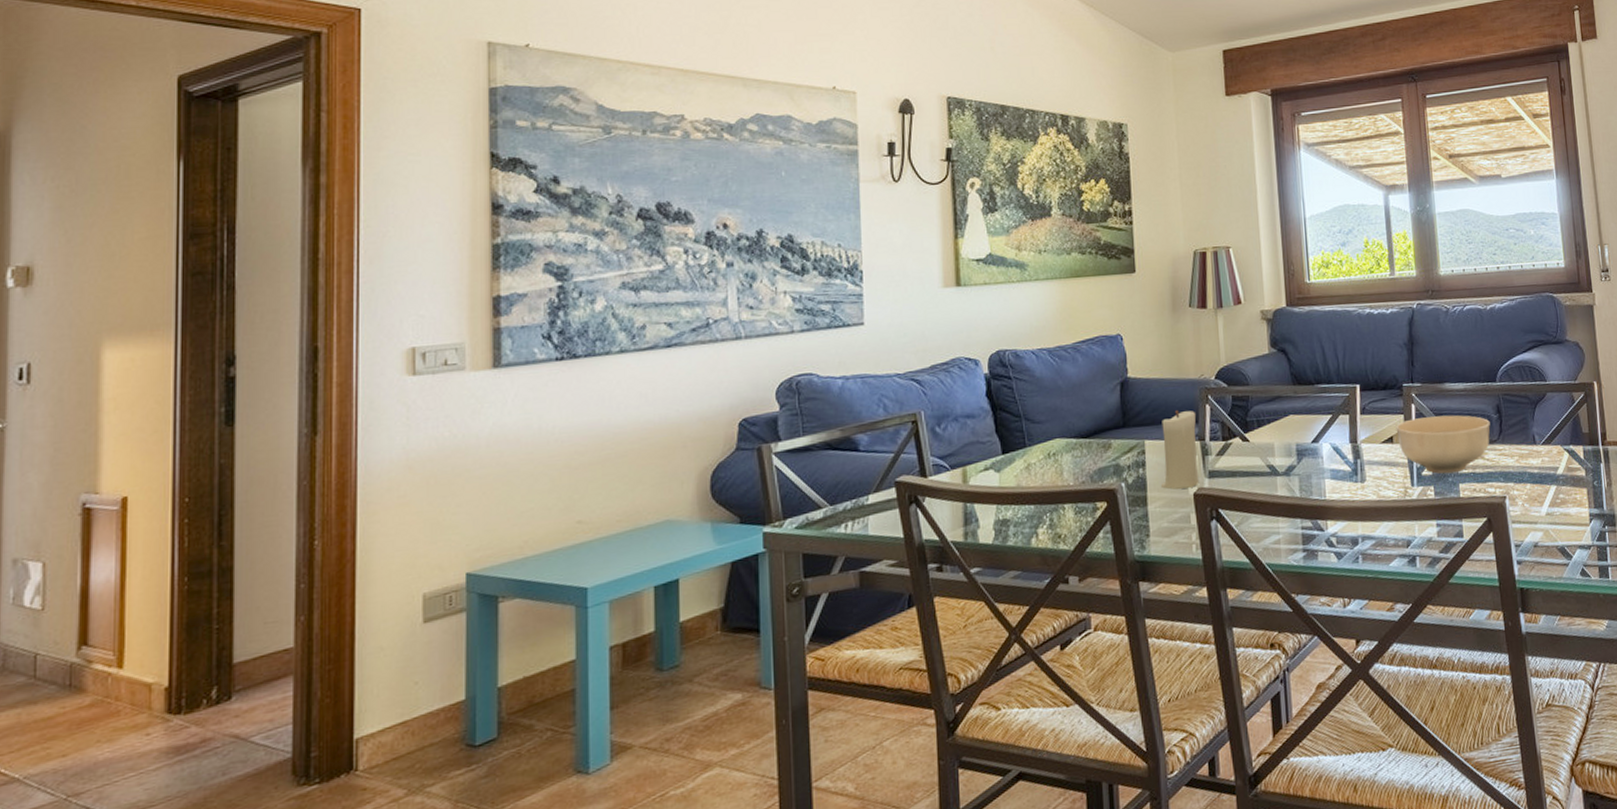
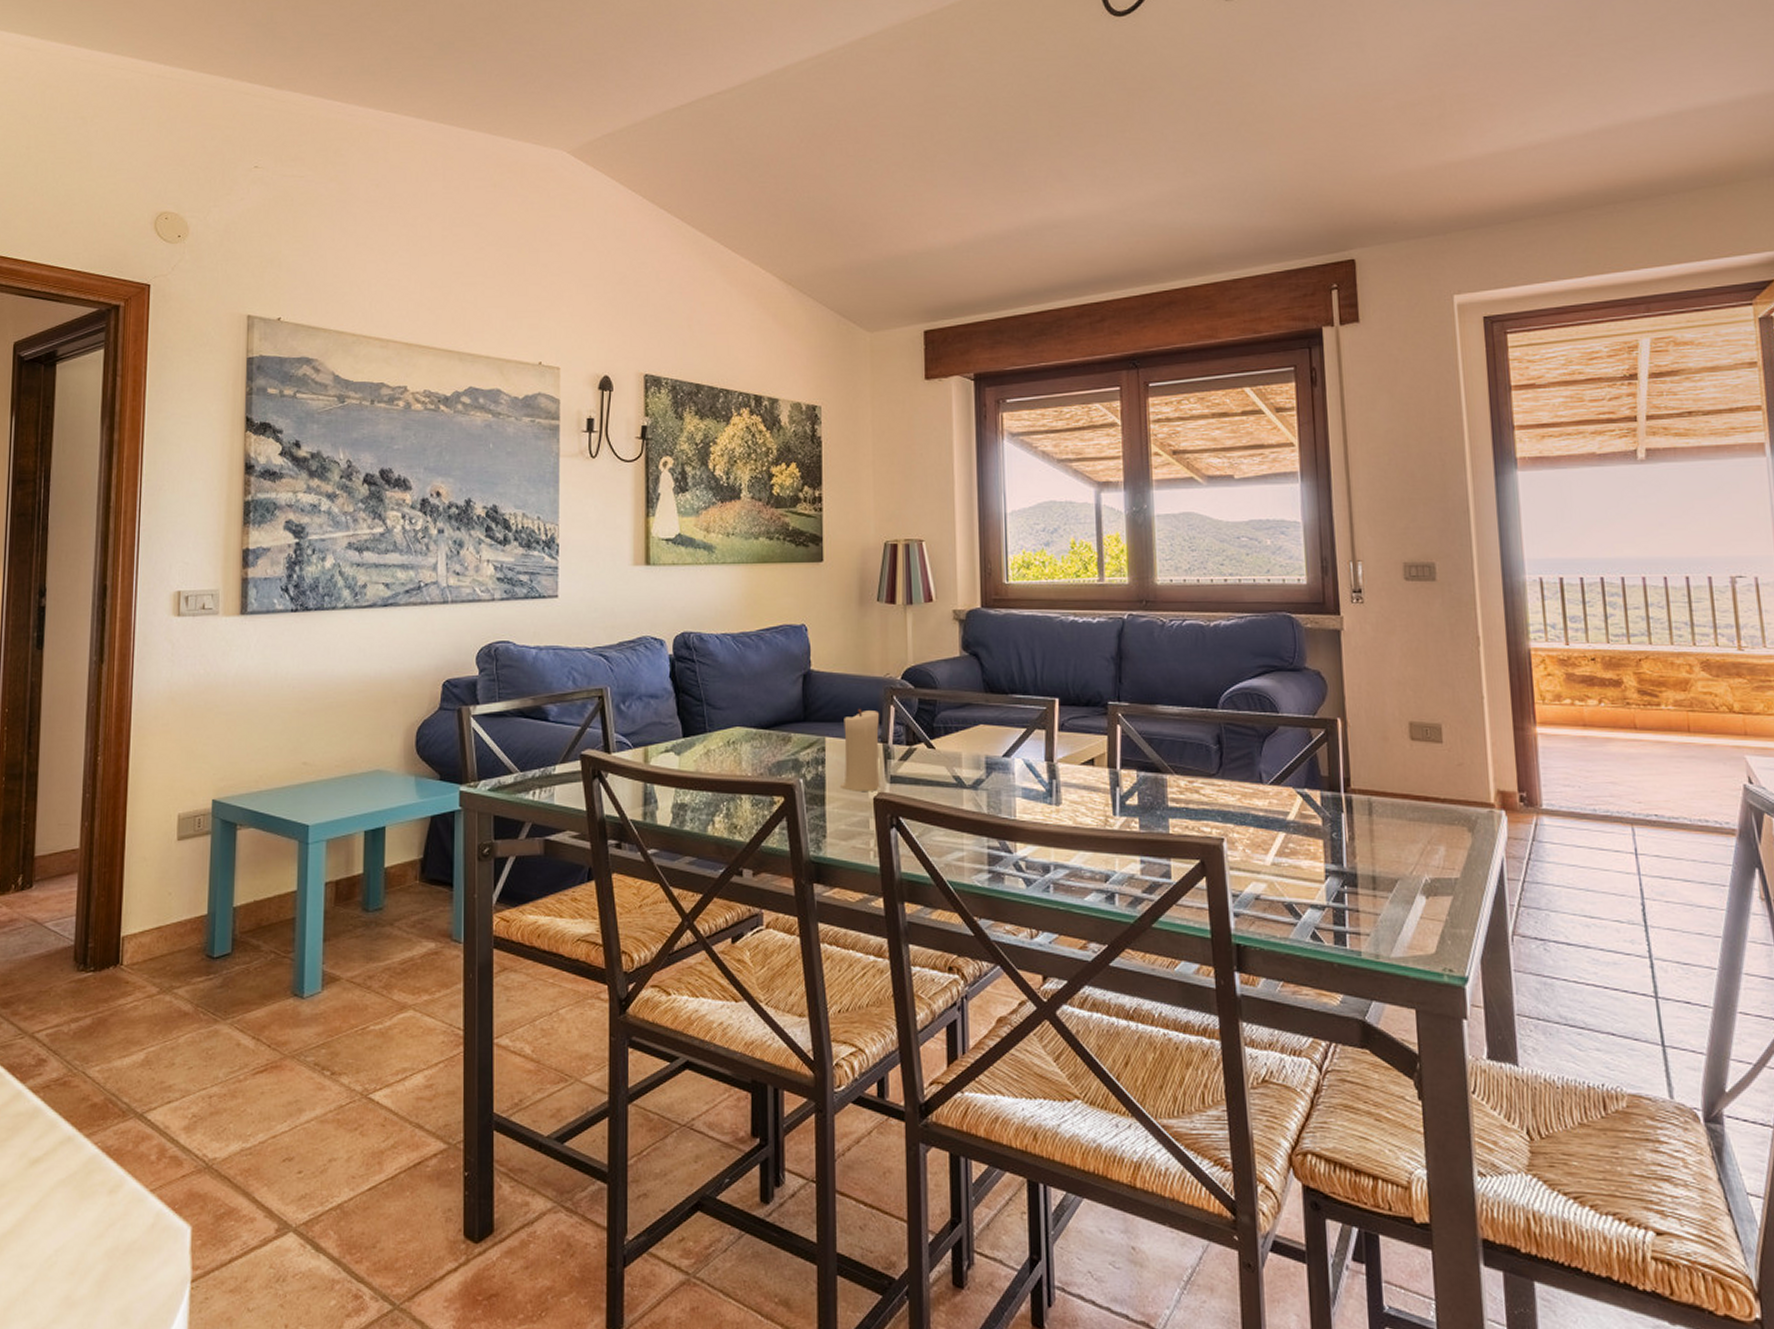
bowl: present [1396,415,1491,474] -> none [1098,741,1209,806]

